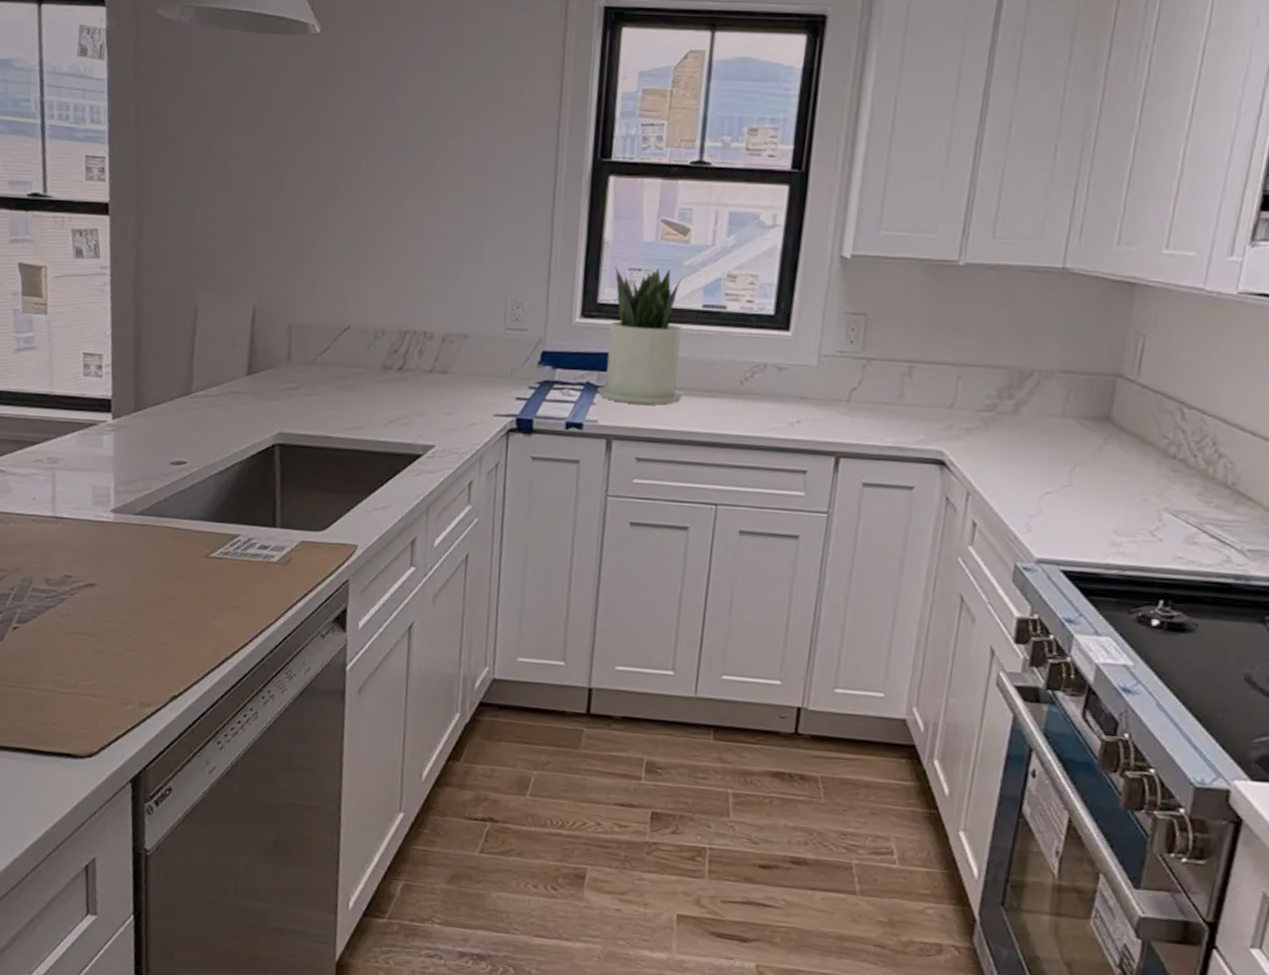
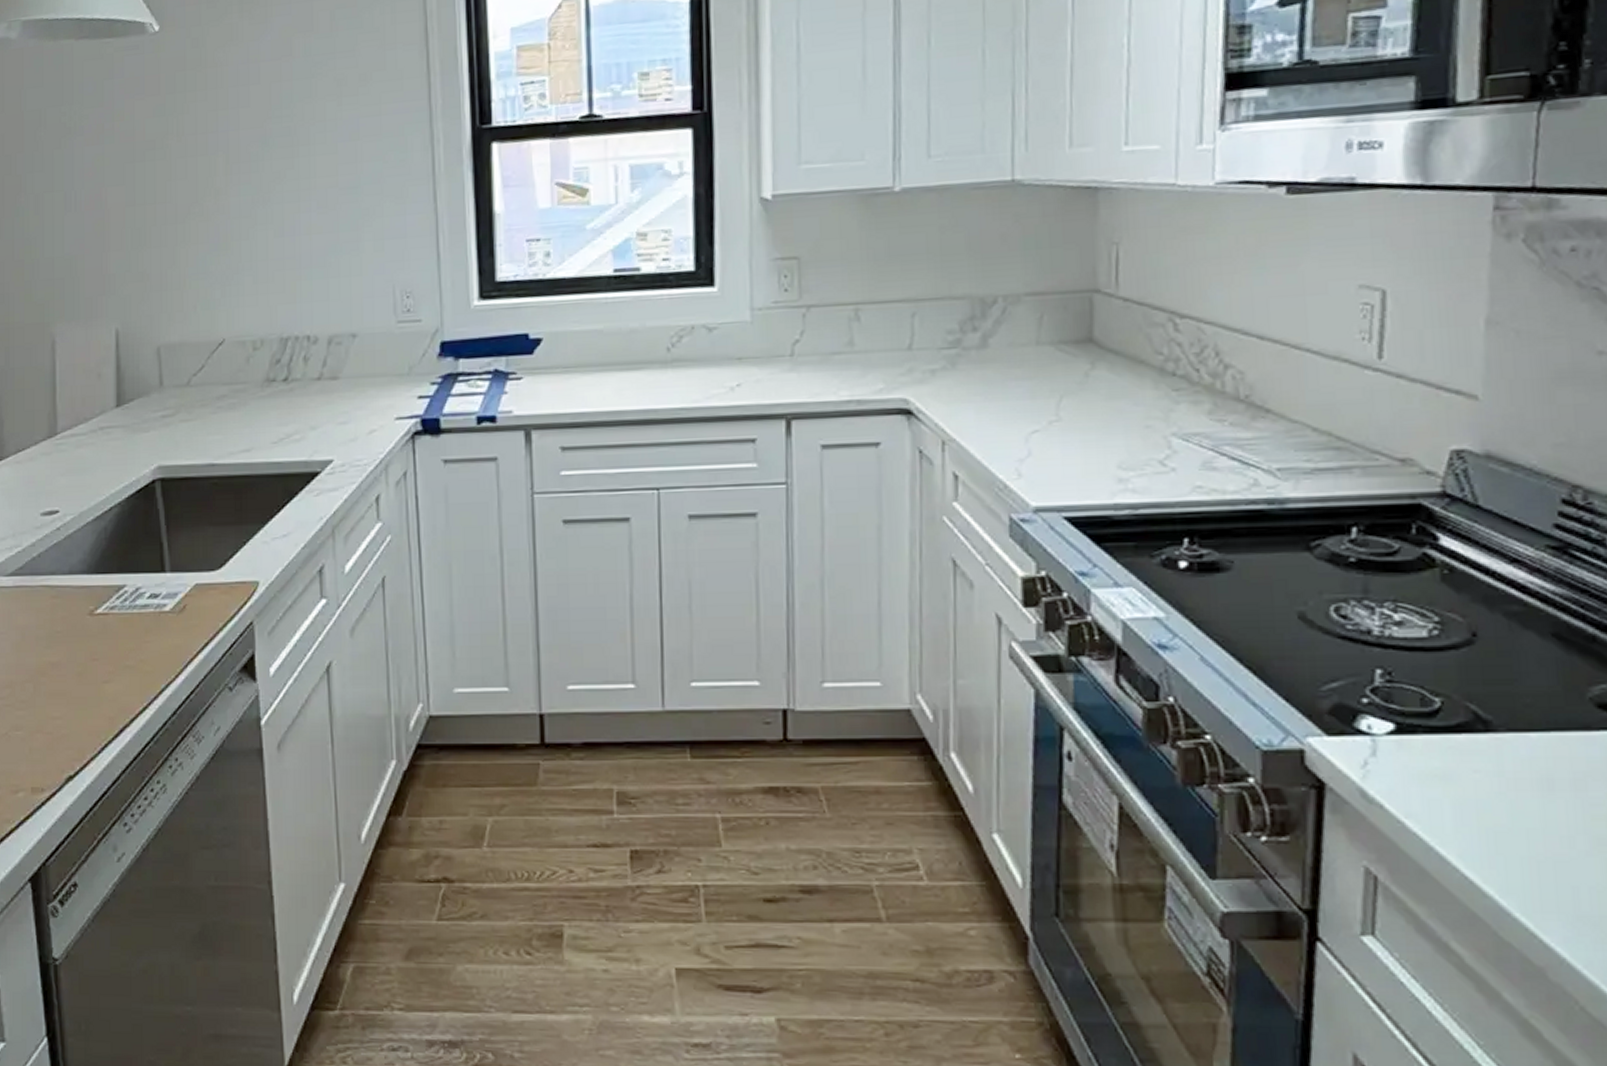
planter: present [597,267,683,405] -> none [507,235,605,388]

